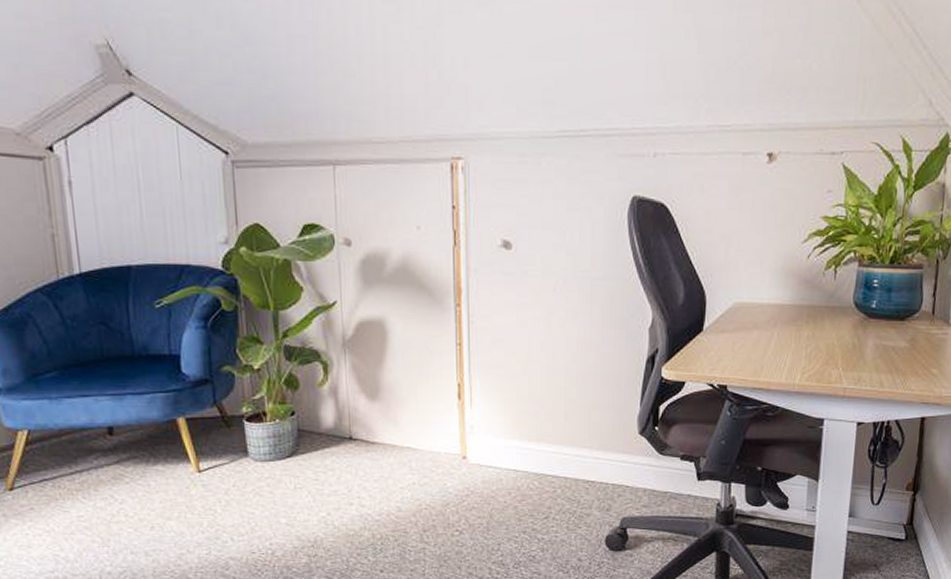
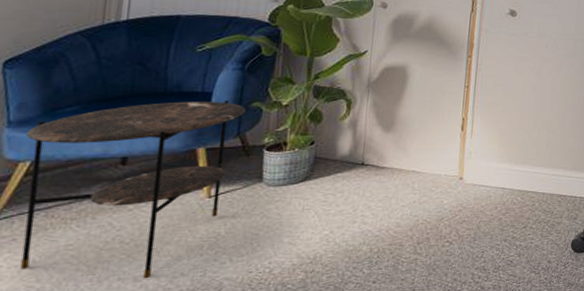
side table: none [17,363,217,554] -> present [20,100,246,279]

